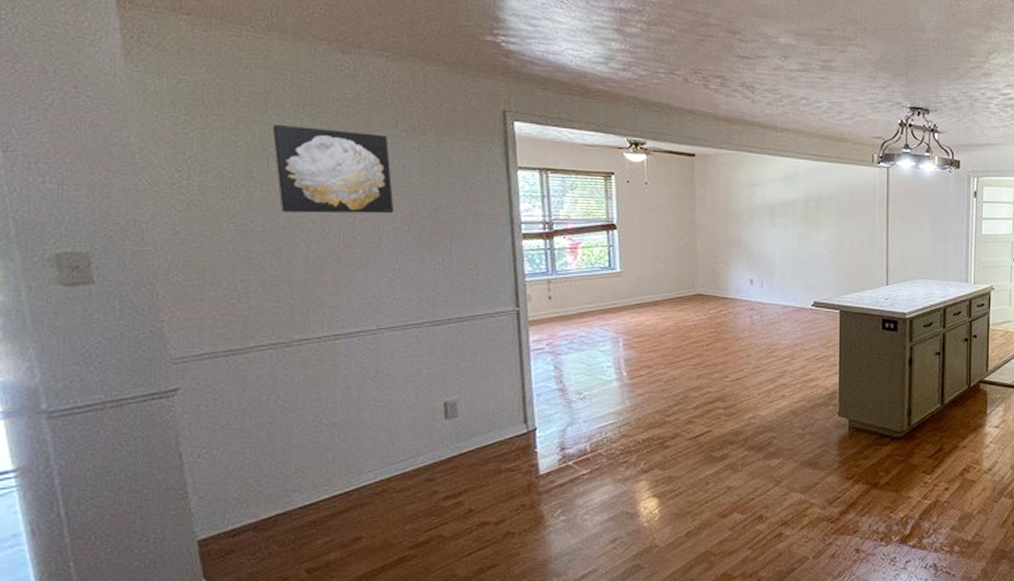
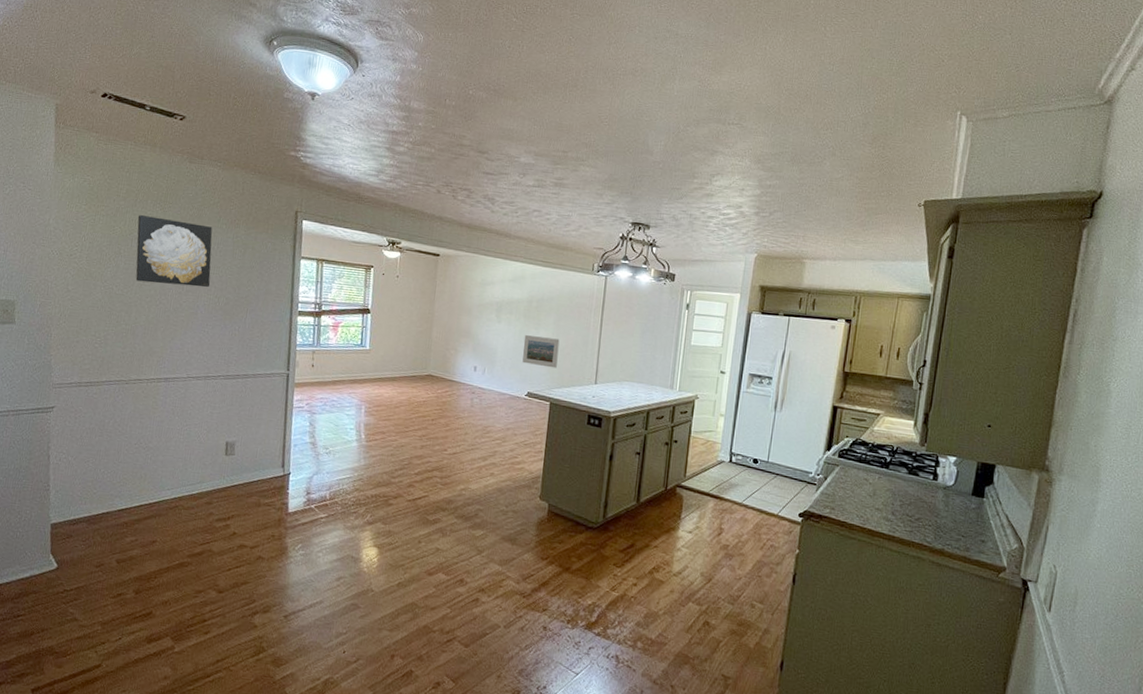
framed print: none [804,239,844,273] -> present [522,335,560,368]

